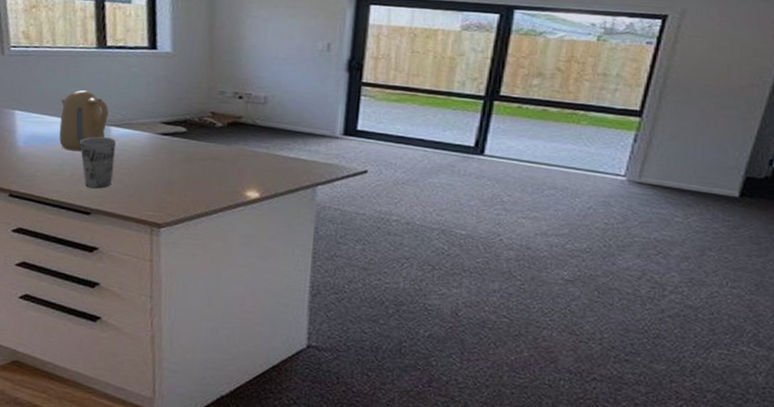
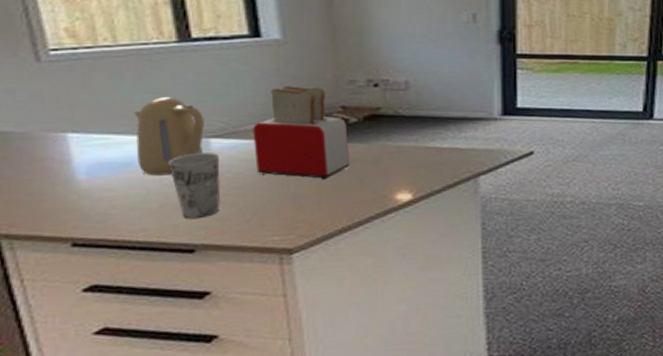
toaster: none [141,91,214,171] -> present [253,86,350,180]

